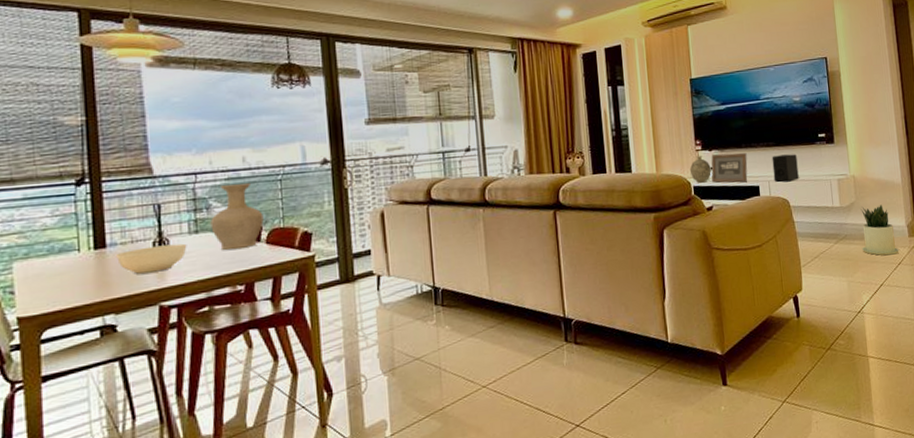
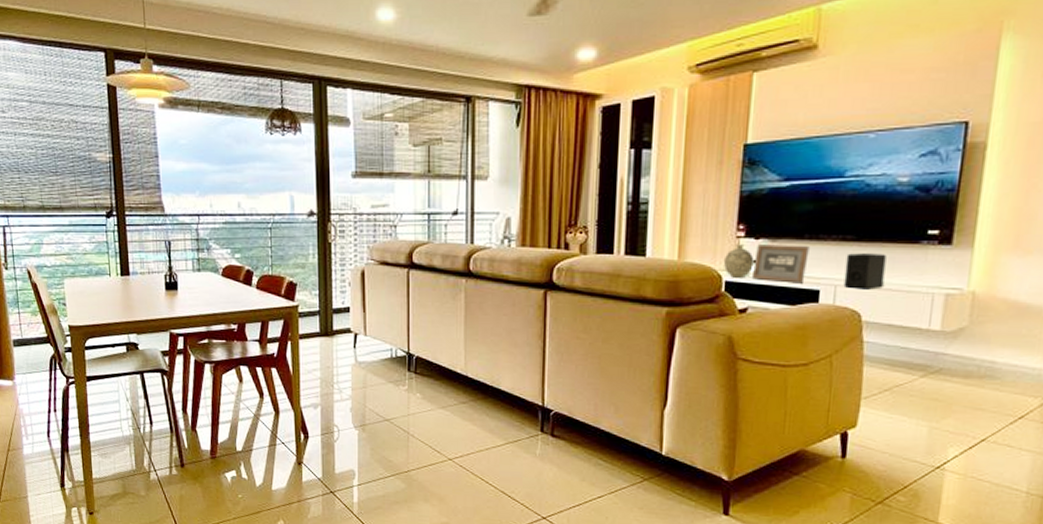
bowl: present [117,243,187,274] -> none [137,279,191,302]
vase: present [210,182,264,250] -> none [210,228,255,290]
planter: present [861,204,900,256] -> none [962,335,1027,405]

